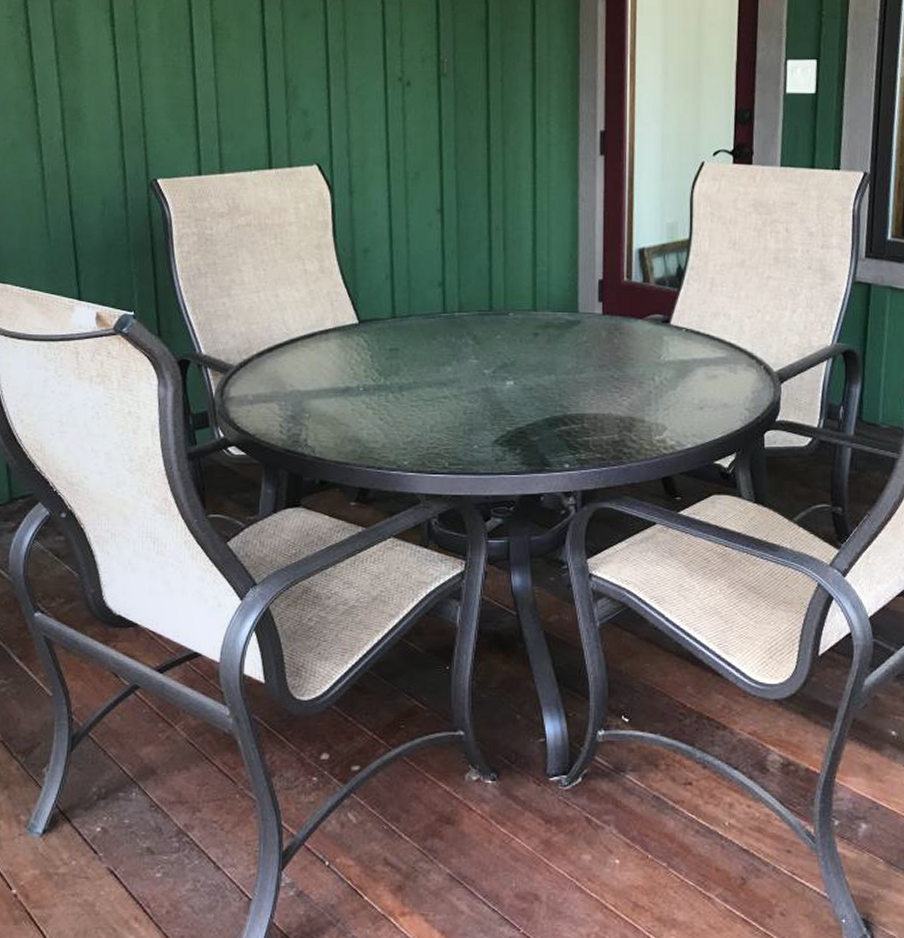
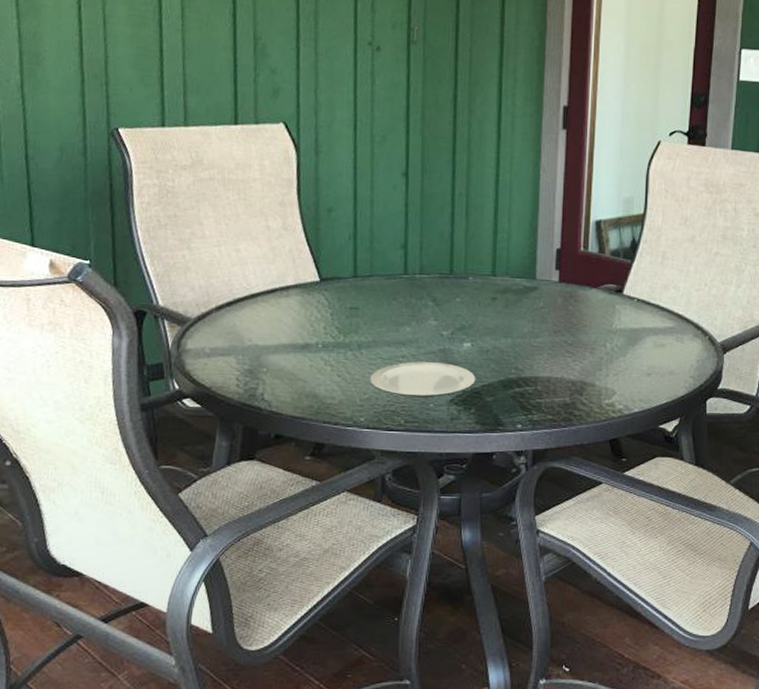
plate: none [411,402,520,439] -> present [369,361,476,398]

